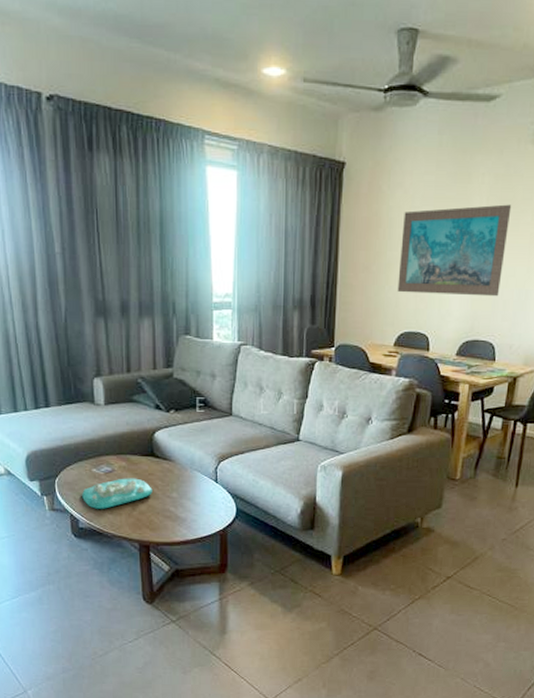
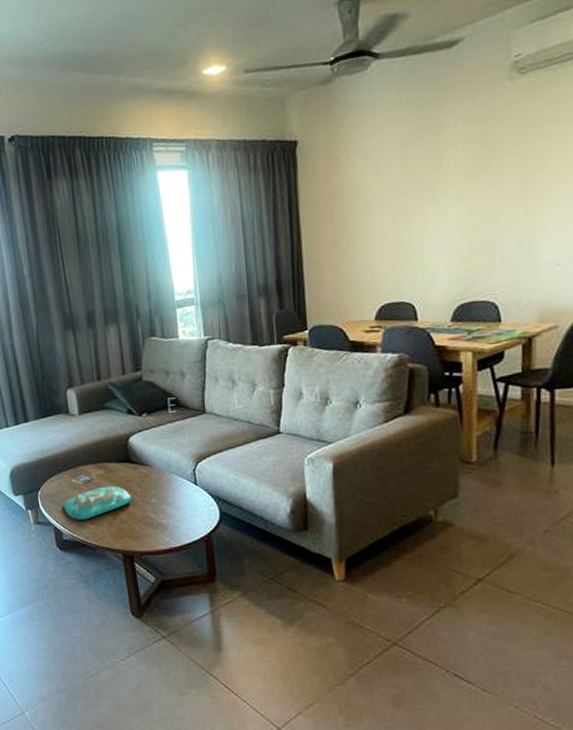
wall art: present [397,204,512,297] -> none [368,148,495,263]

